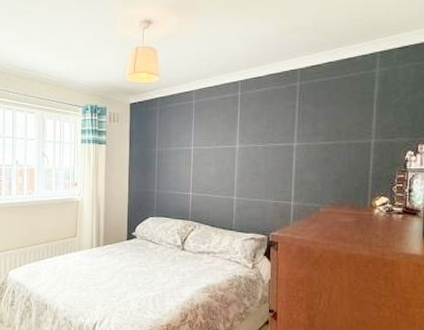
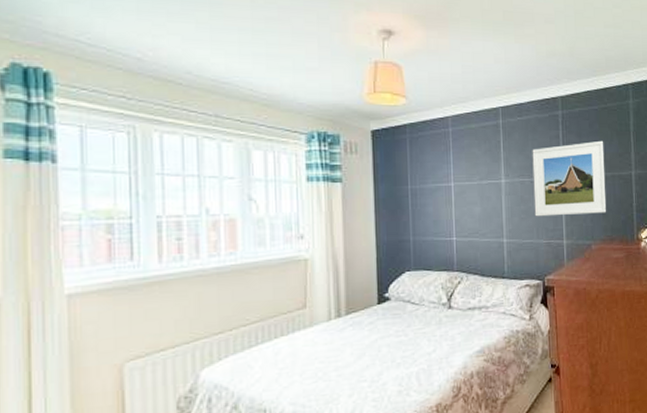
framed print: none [265,109,343,179] -> present [532,140,607,217]

